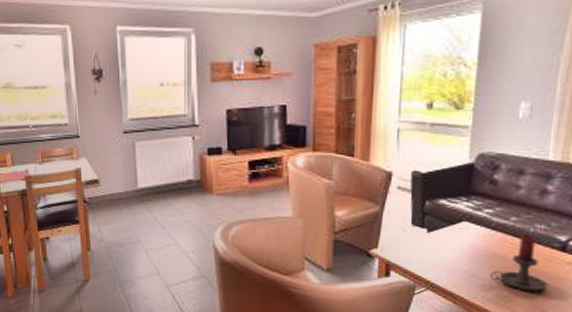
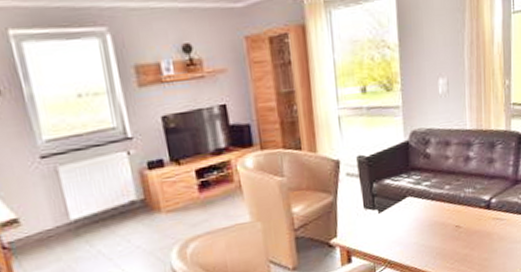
candle holder: present [489,233,548,292] -> none [435,198,481,251]

